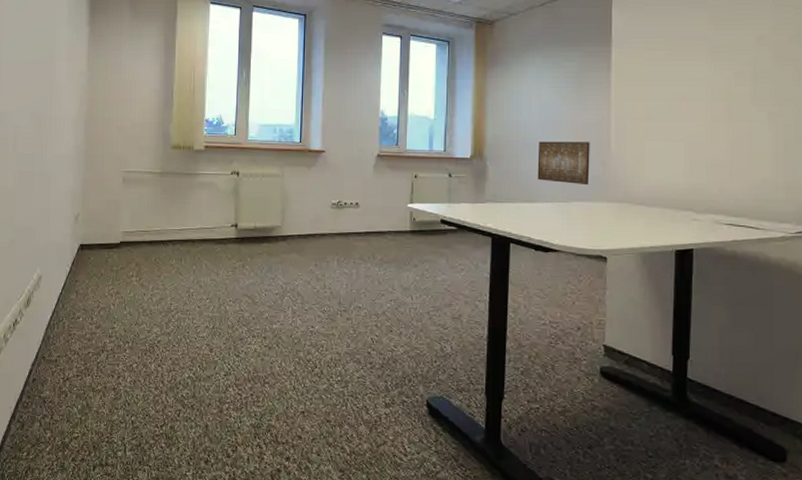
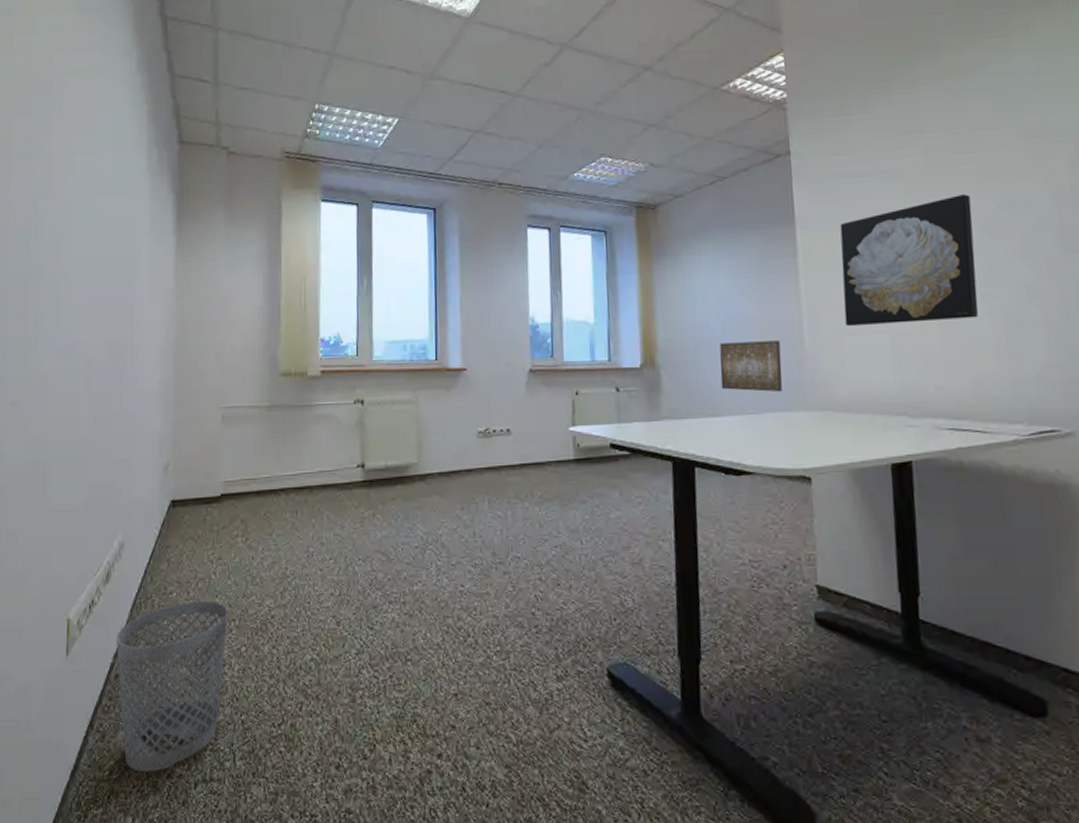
wastebasket: none [34,325,124,456] -> present [116,600,228,773]
wall art: none [647,25,766,134] -> present [840,194,978,327]

